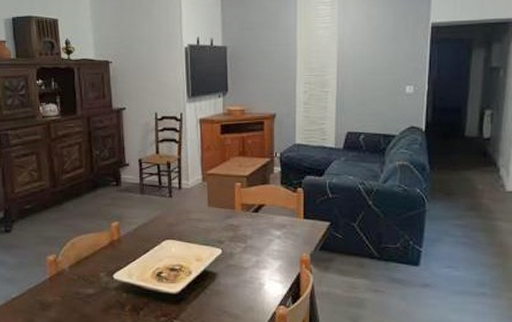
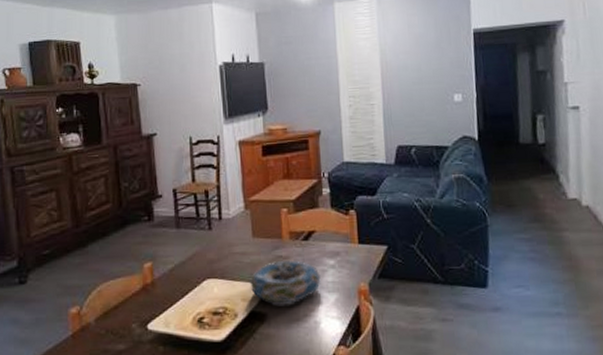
decorative bowl: none [203,229,267,266] -> present [249,260,321,304]

